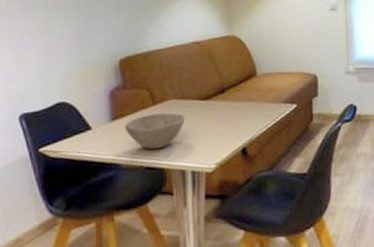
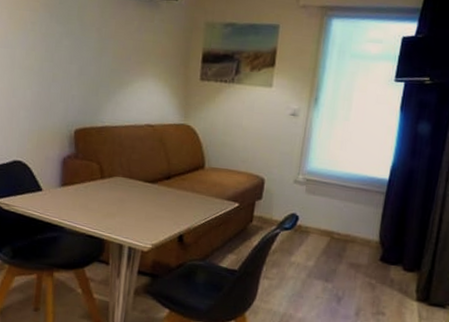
bowl: present [125,113,186,149] -> none [72,187,130,220]

